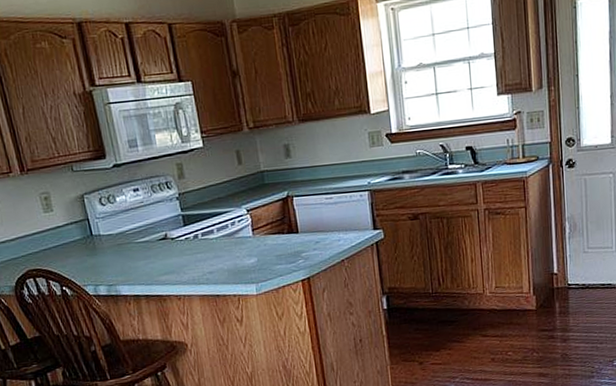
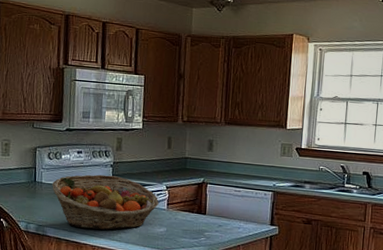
fruit basket: none [113,209,242,279] -> present [52,174,159,230]

